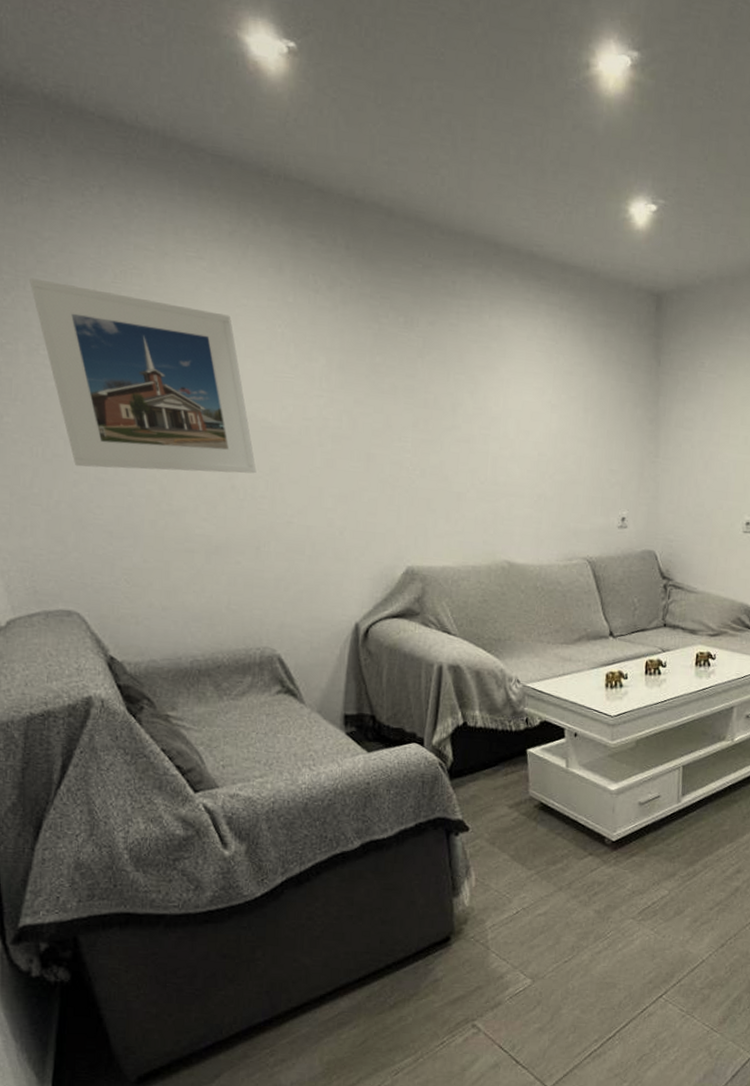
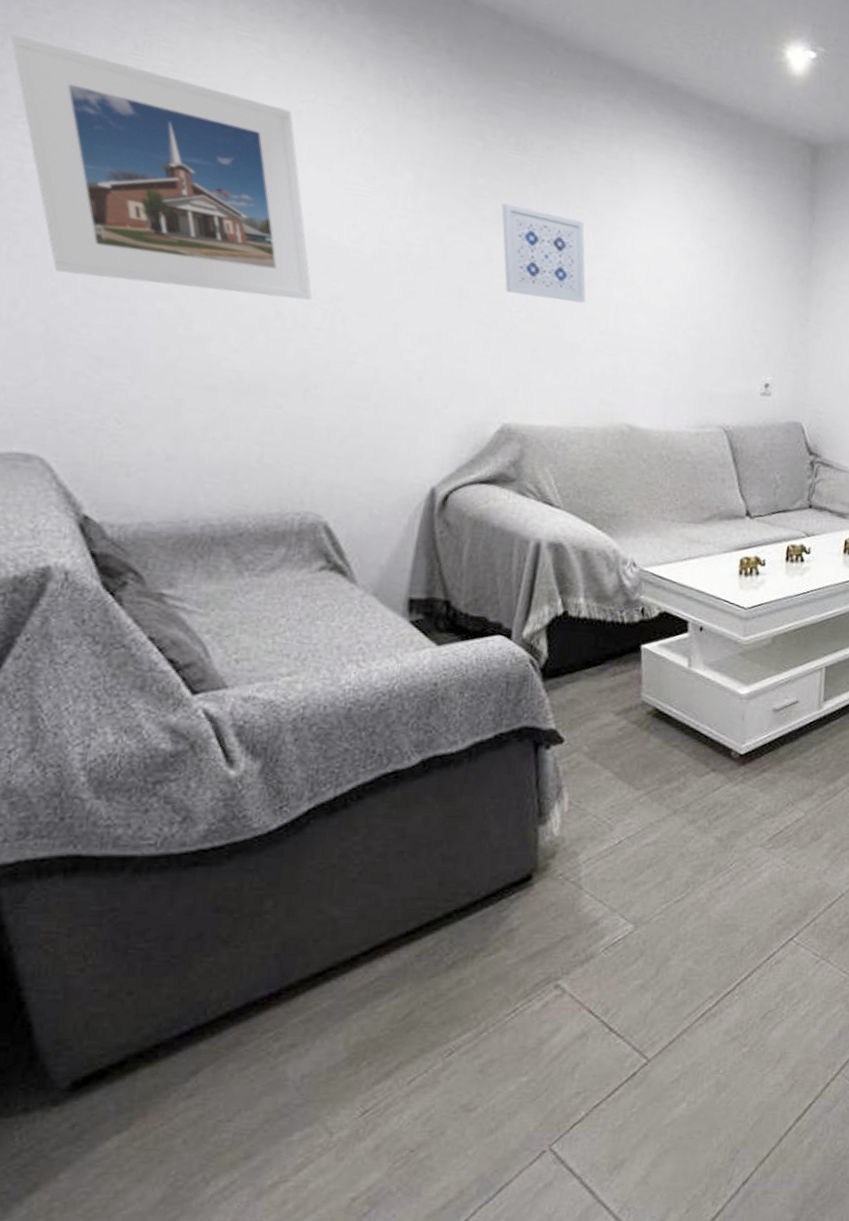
wall art: none [396,376,468,458] -> present [501,203,586,304]

